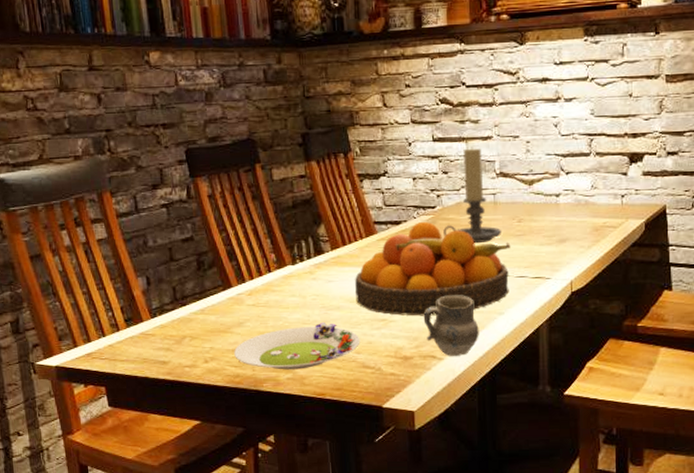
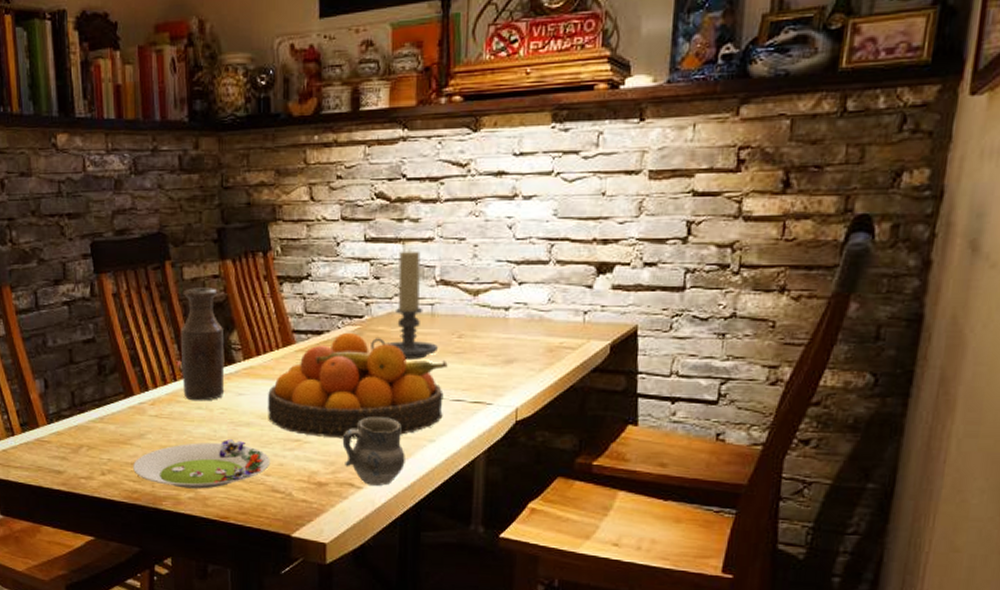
bottle: none [272,186,316,290] -> present [180,288,225,401]

